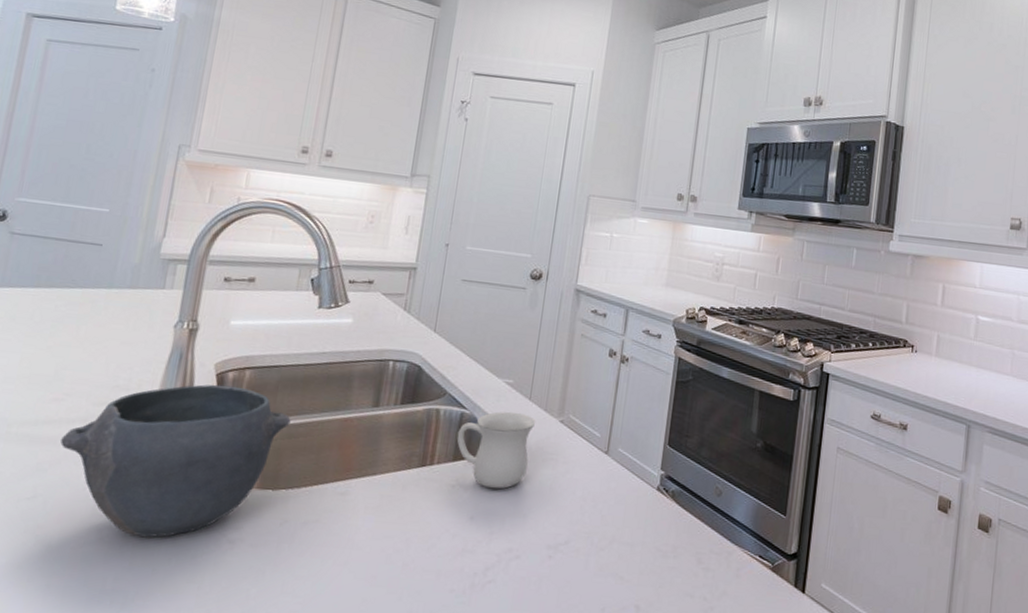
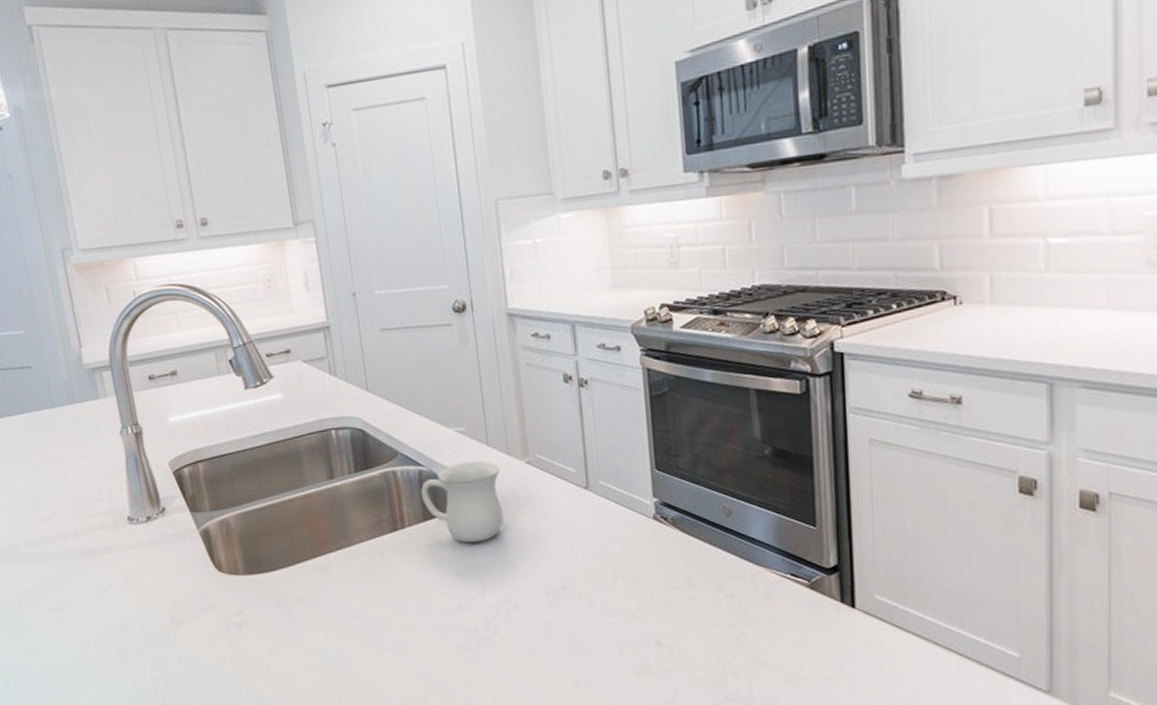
bowl: present [60,384,291,538] -> none [63,481,255,630]

